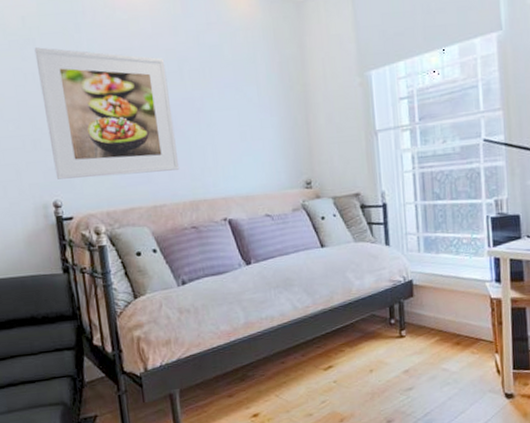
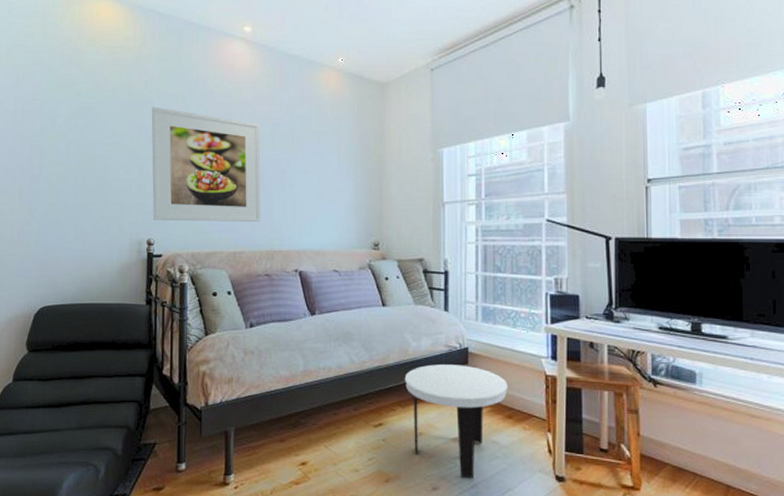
side table: none [350,298,454,408] -> present [404,364,508,478]

